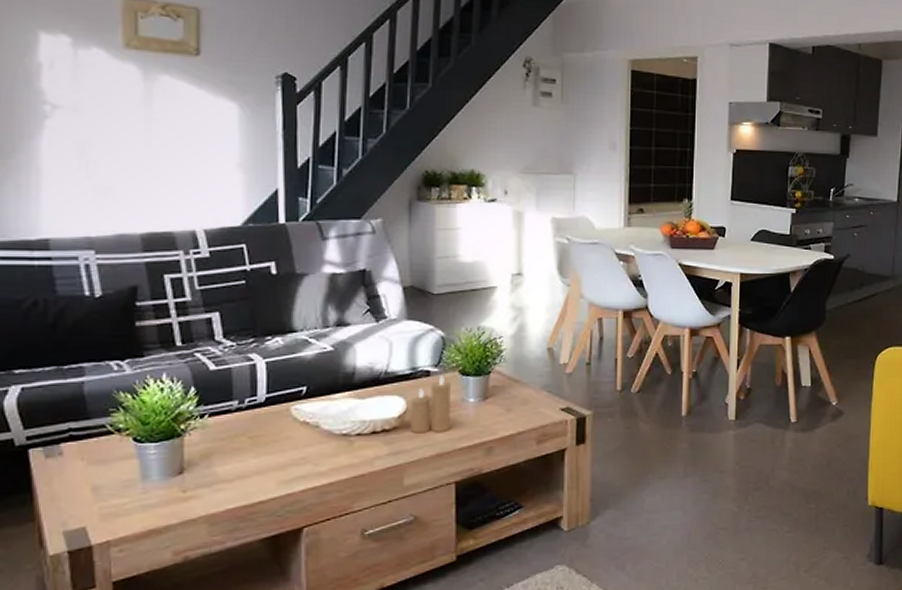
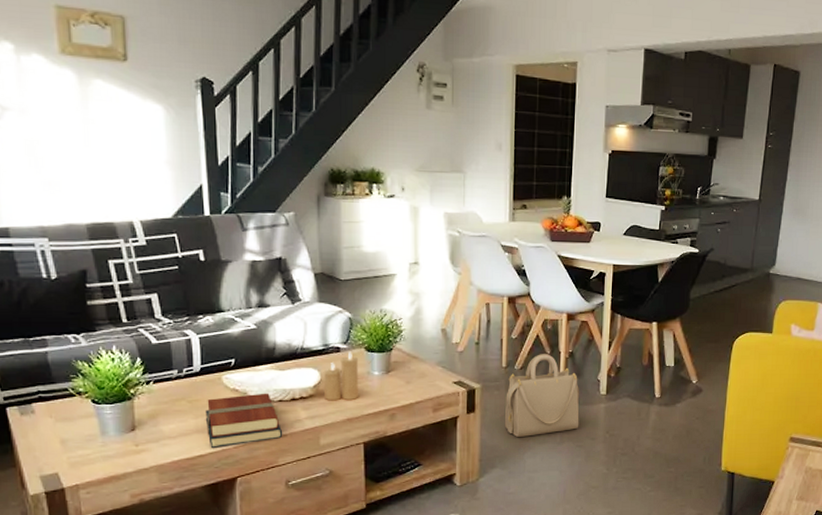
books: none [268,425,360,492] -> present [205,393,283,448]
handbag: none [620,374,706,473] -> present [505,354,580,438]

